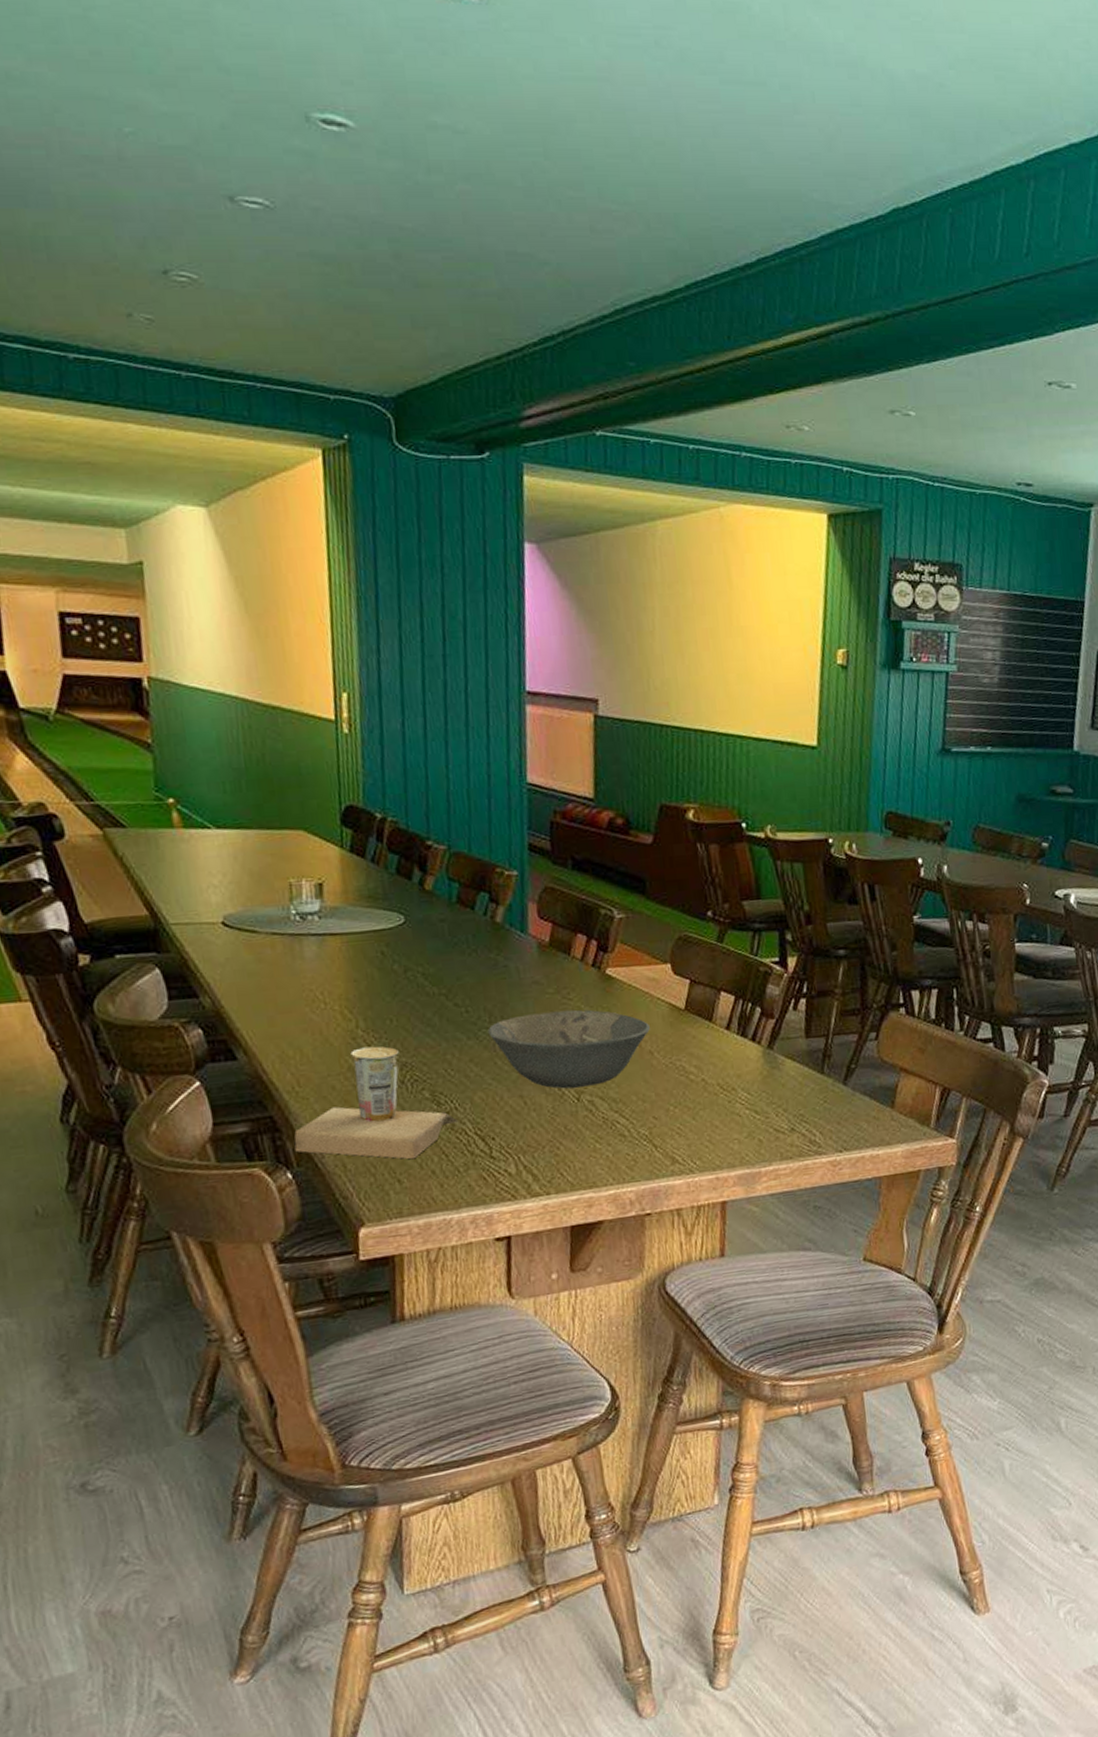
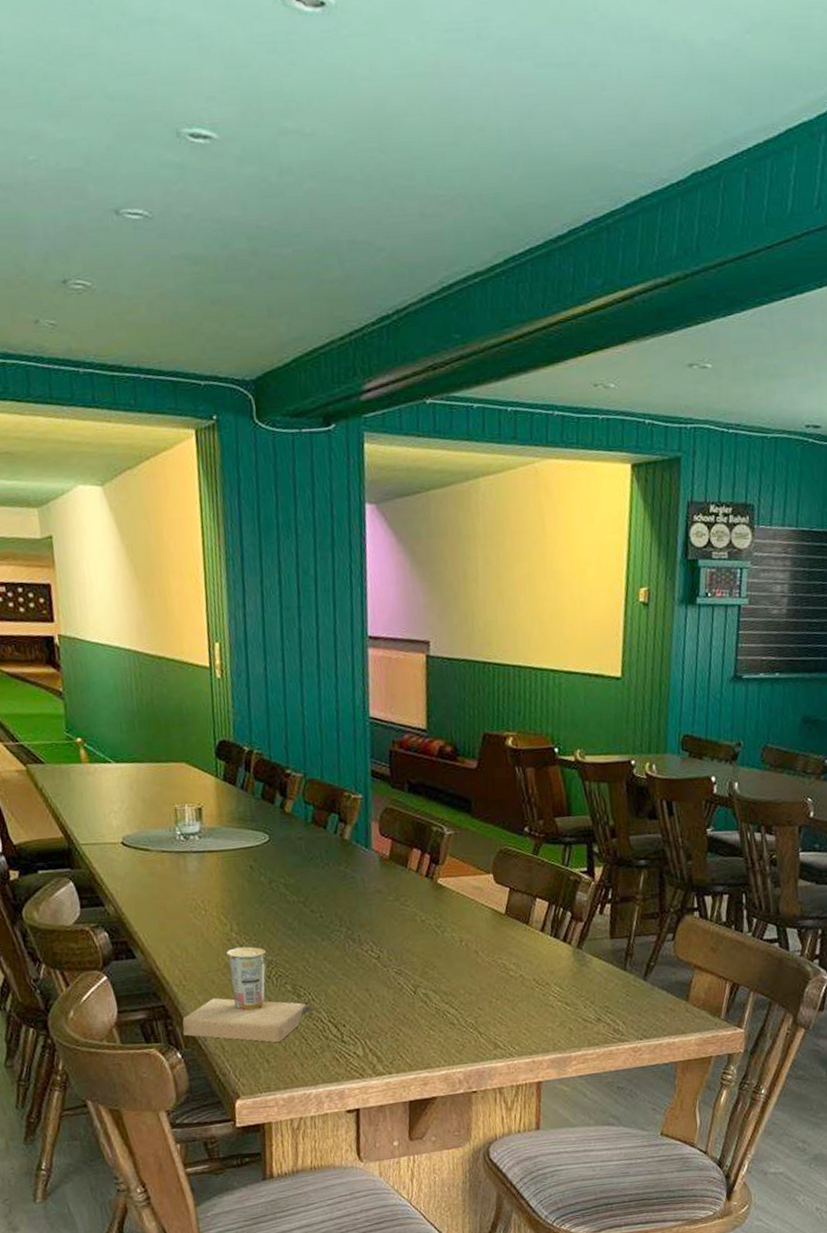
bowl: present [488,1009,650,1089] -> none [339,914,475,983]

